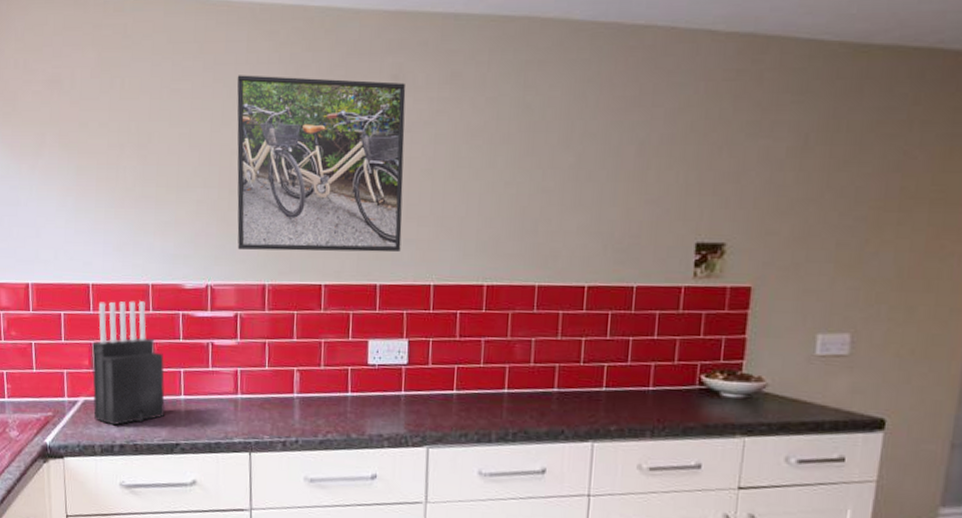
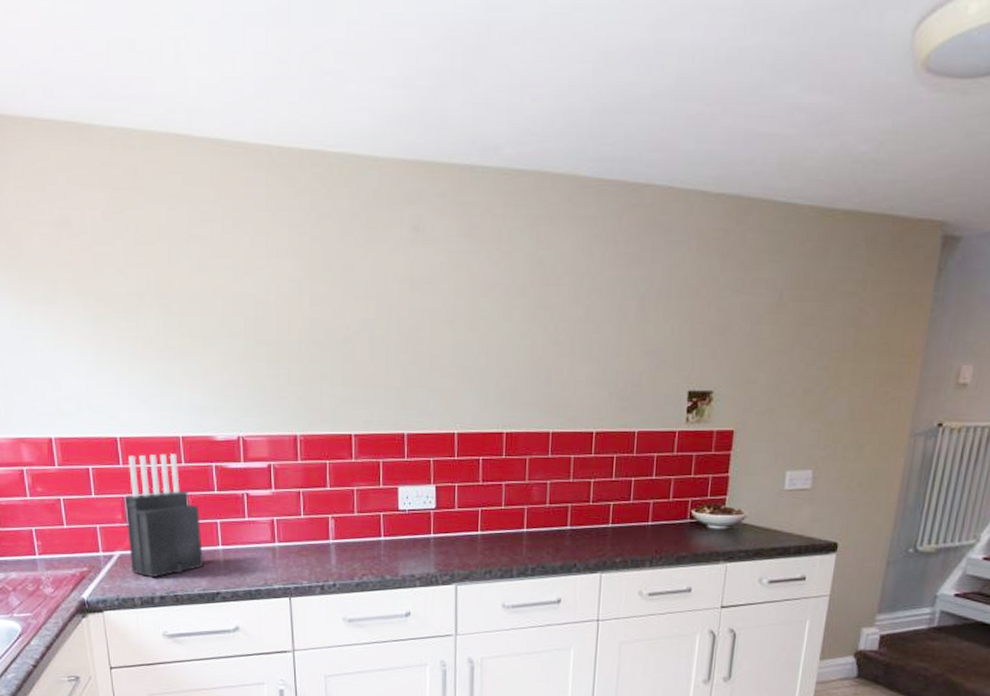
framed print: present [237,75,406,253] -> none [257,222,427,402]

